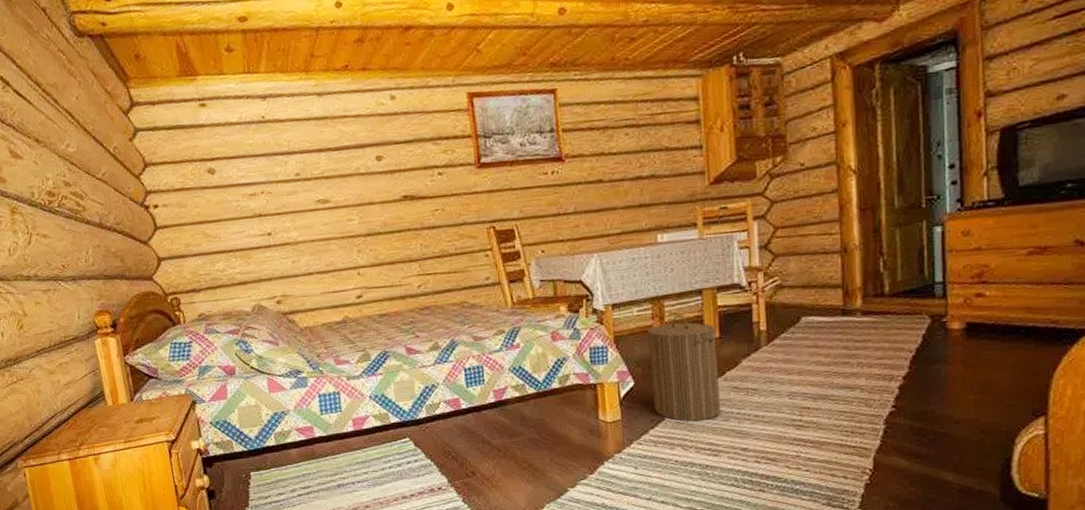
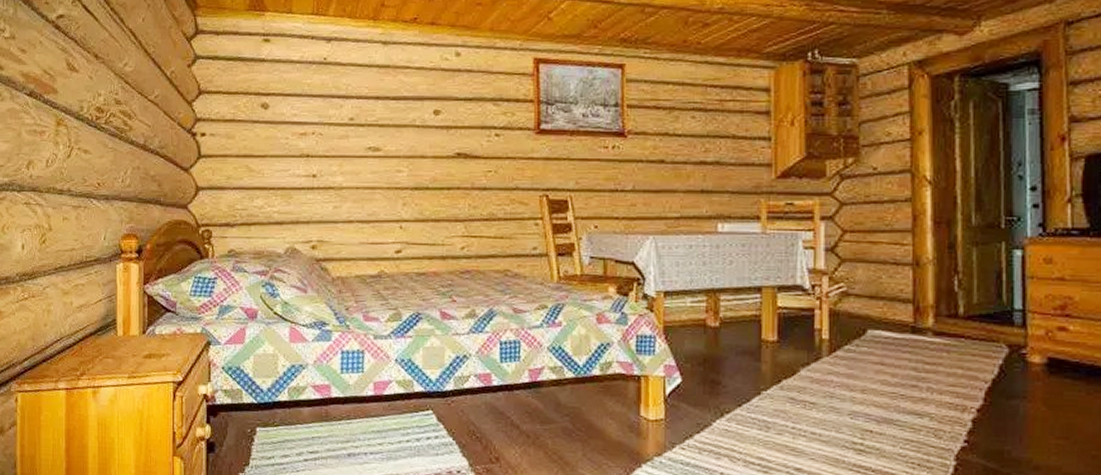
laundry hamper: present [646,314,721,422] -> none [699,311,775,432]

